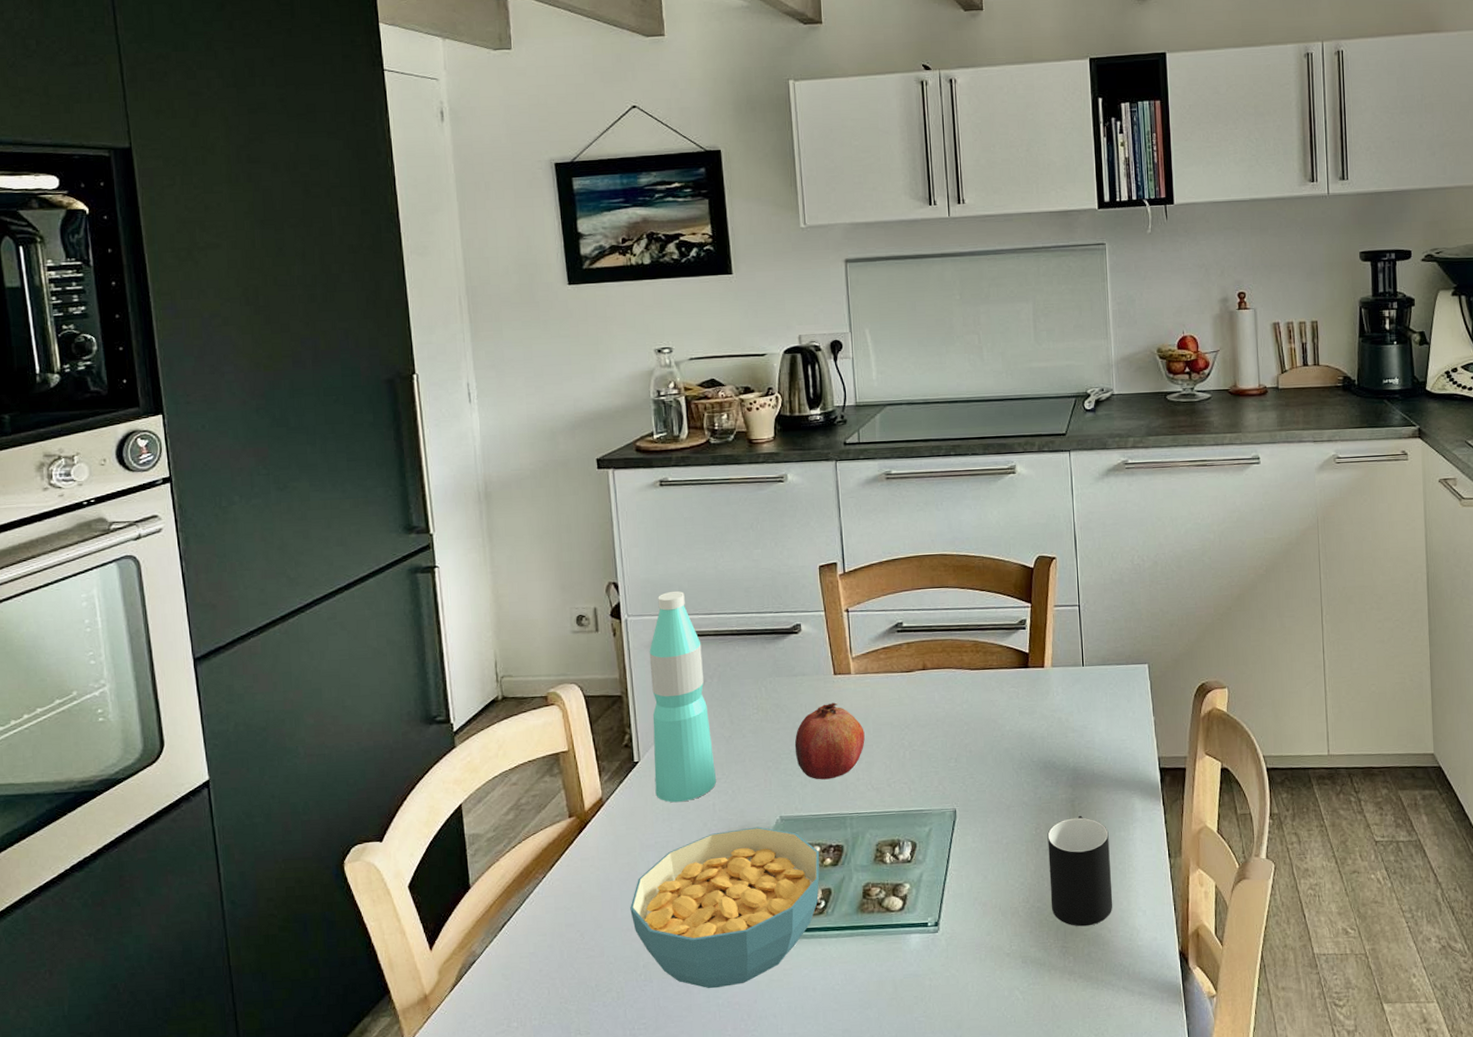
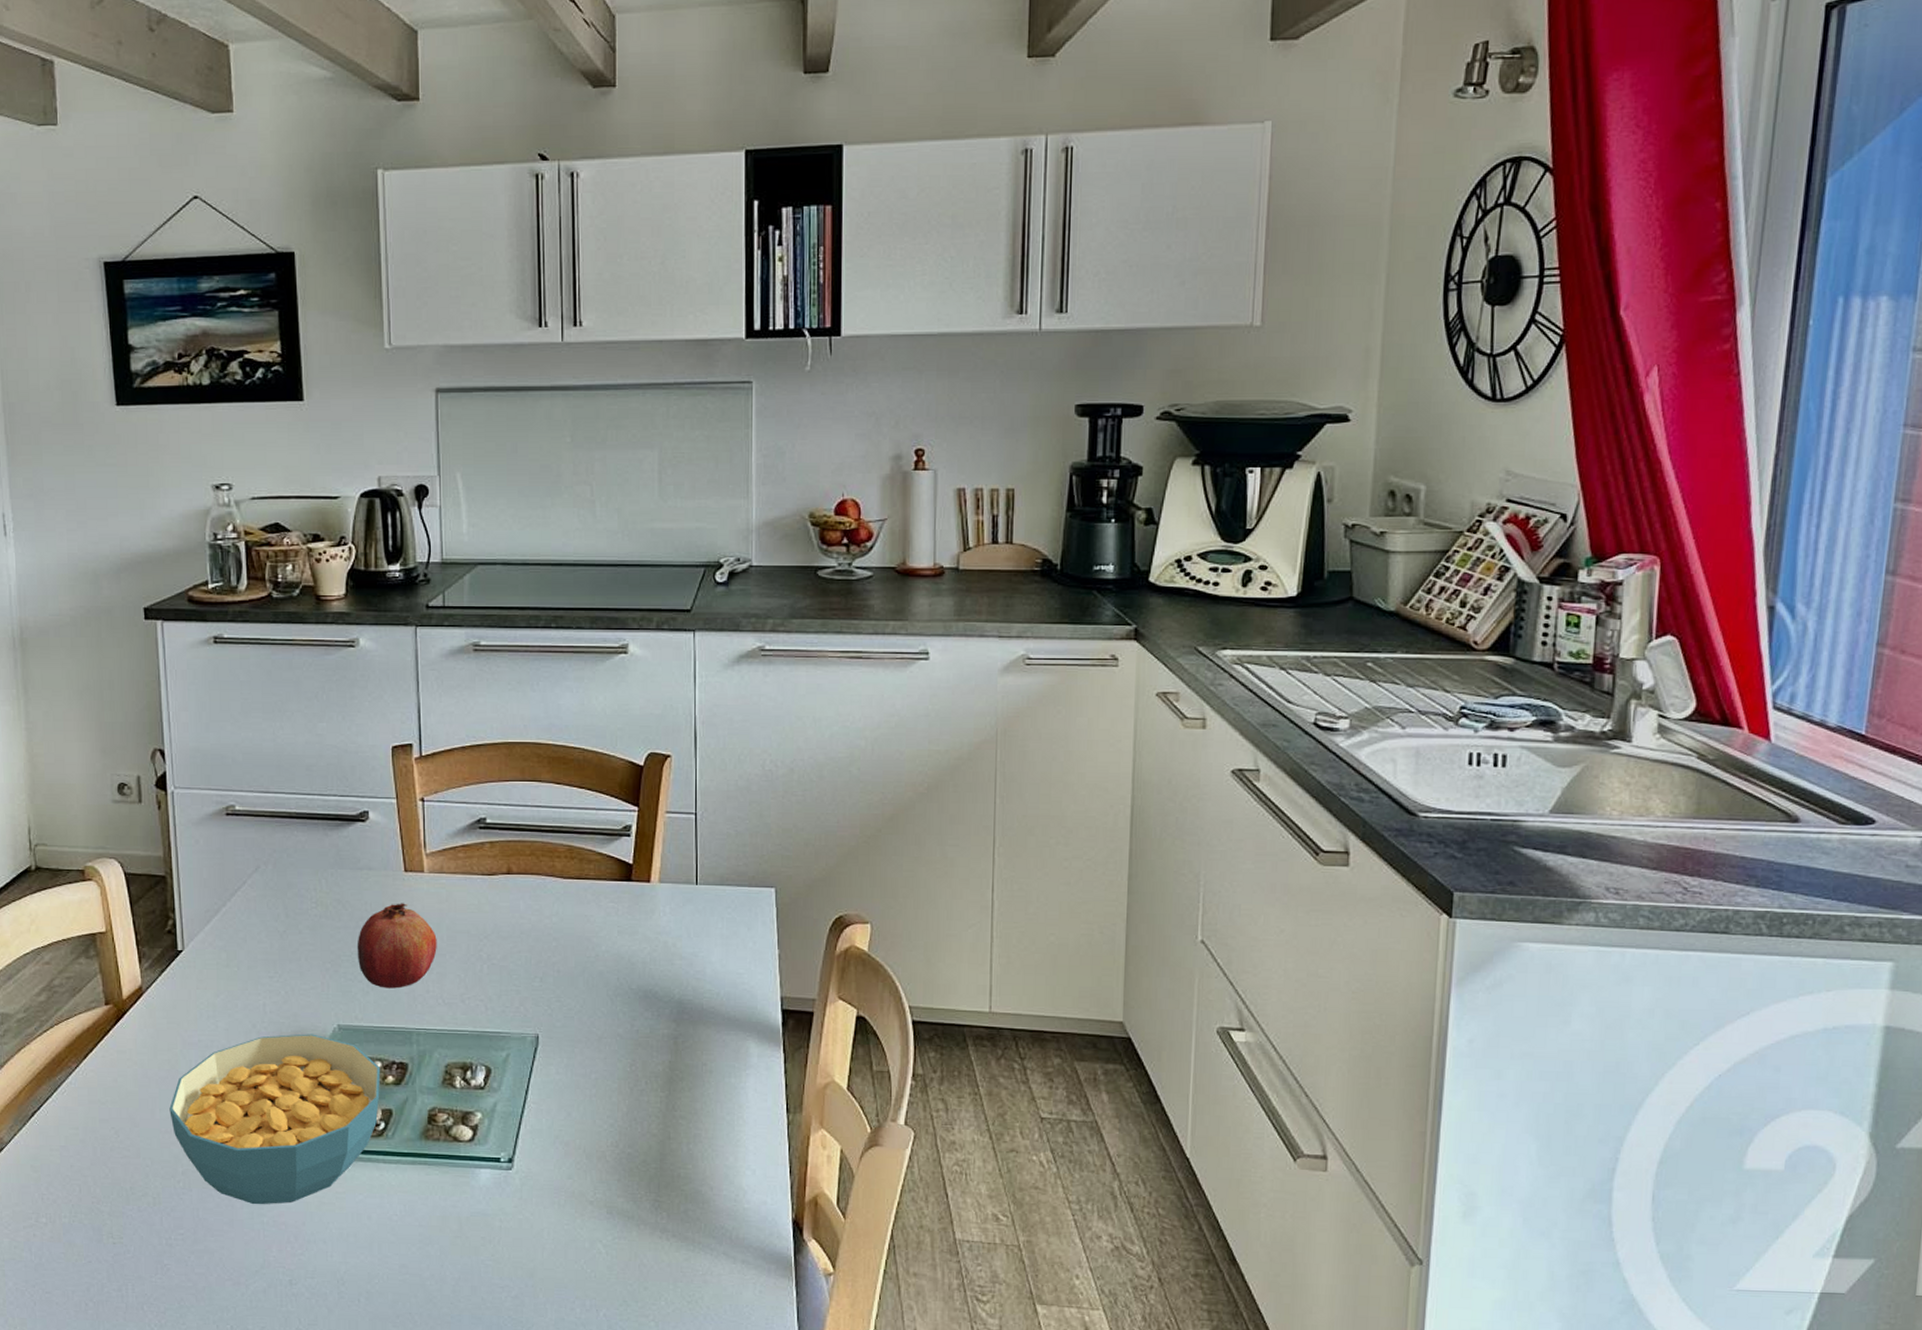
water bottle: present [649,590,717,803] -> none [197,763,269,999]
cup: present [1047,815,1113,927] -> none [644,1055,717,1181]

